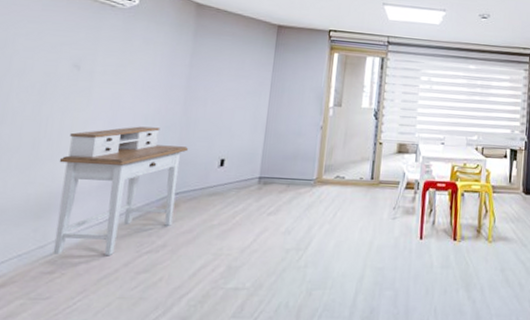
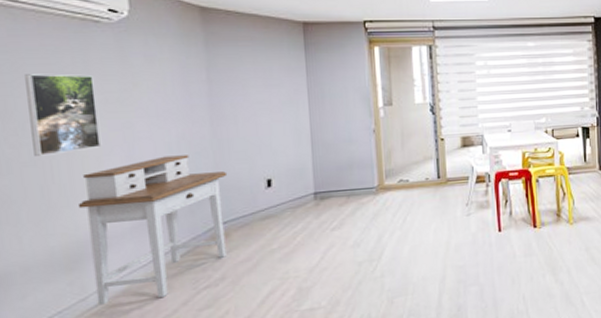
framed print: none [36,42,99,113] -> present [25,74,101,156]

